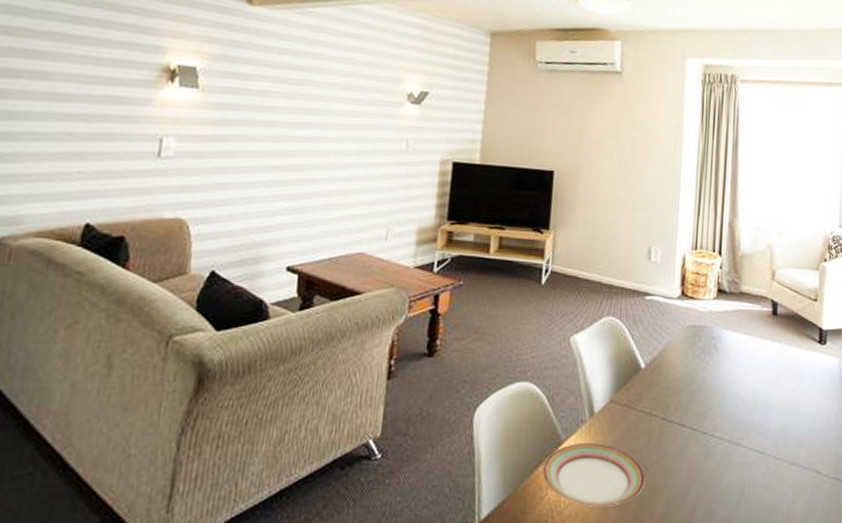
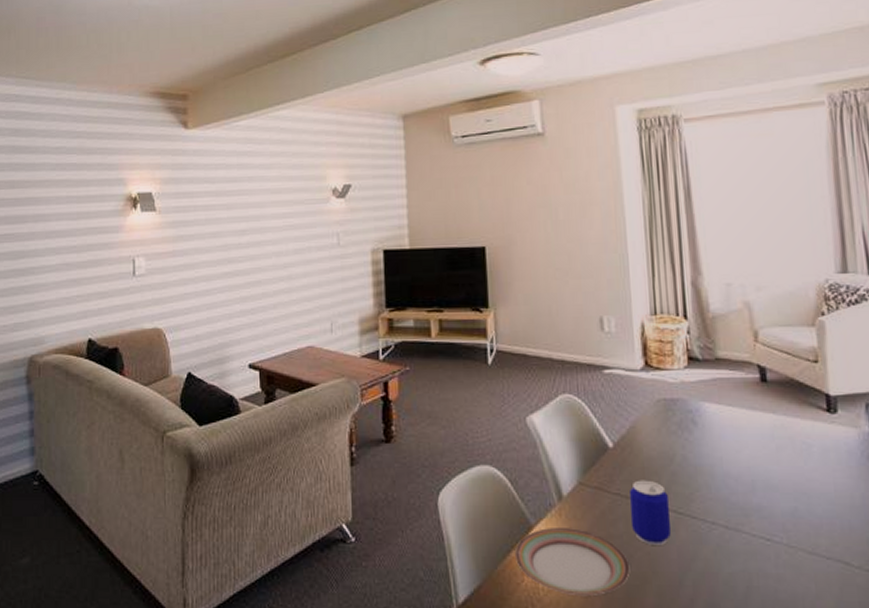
beer can: none [651,398,686,458] -> present [630,480,671,545]

